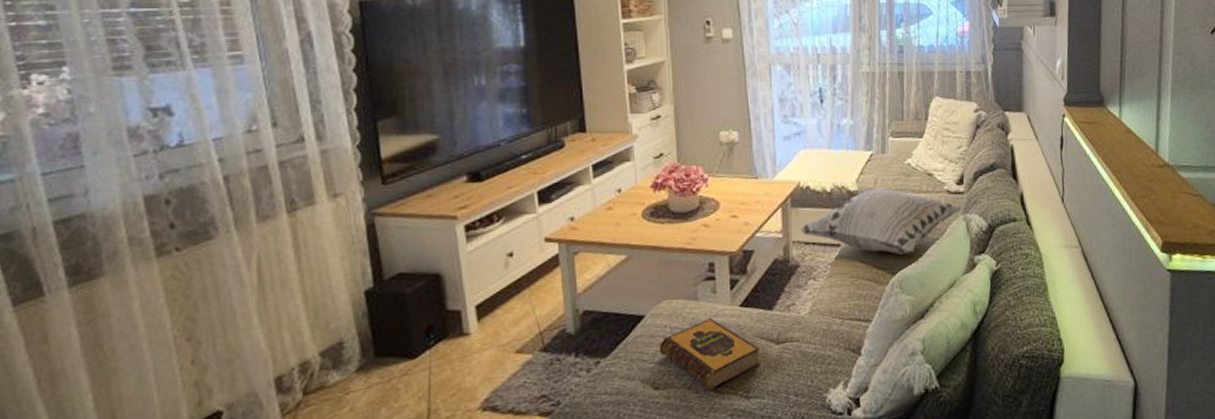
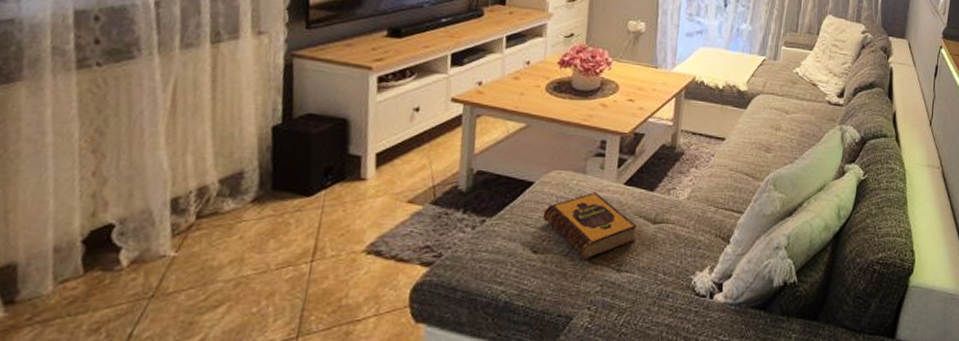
decorative pillow: present [799,187,962,255] -> none [689,90,840,156]

